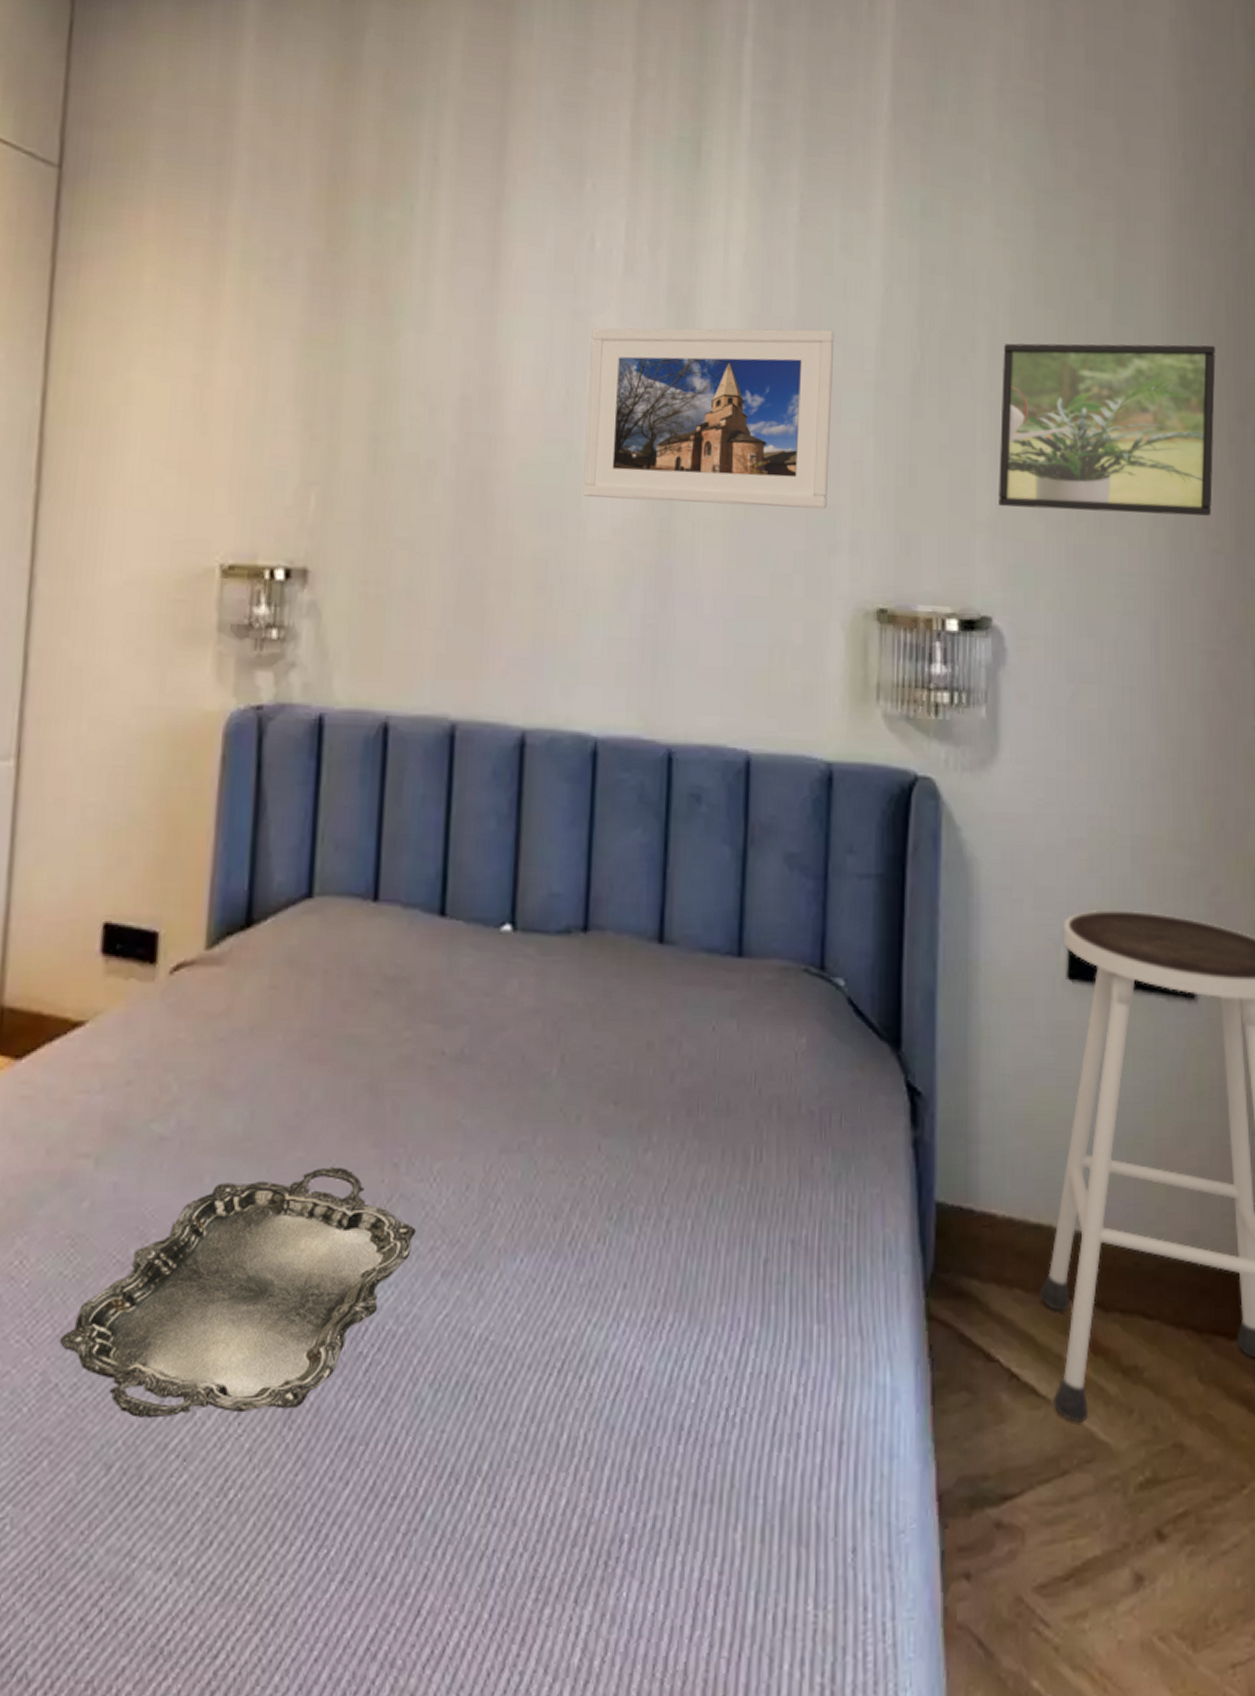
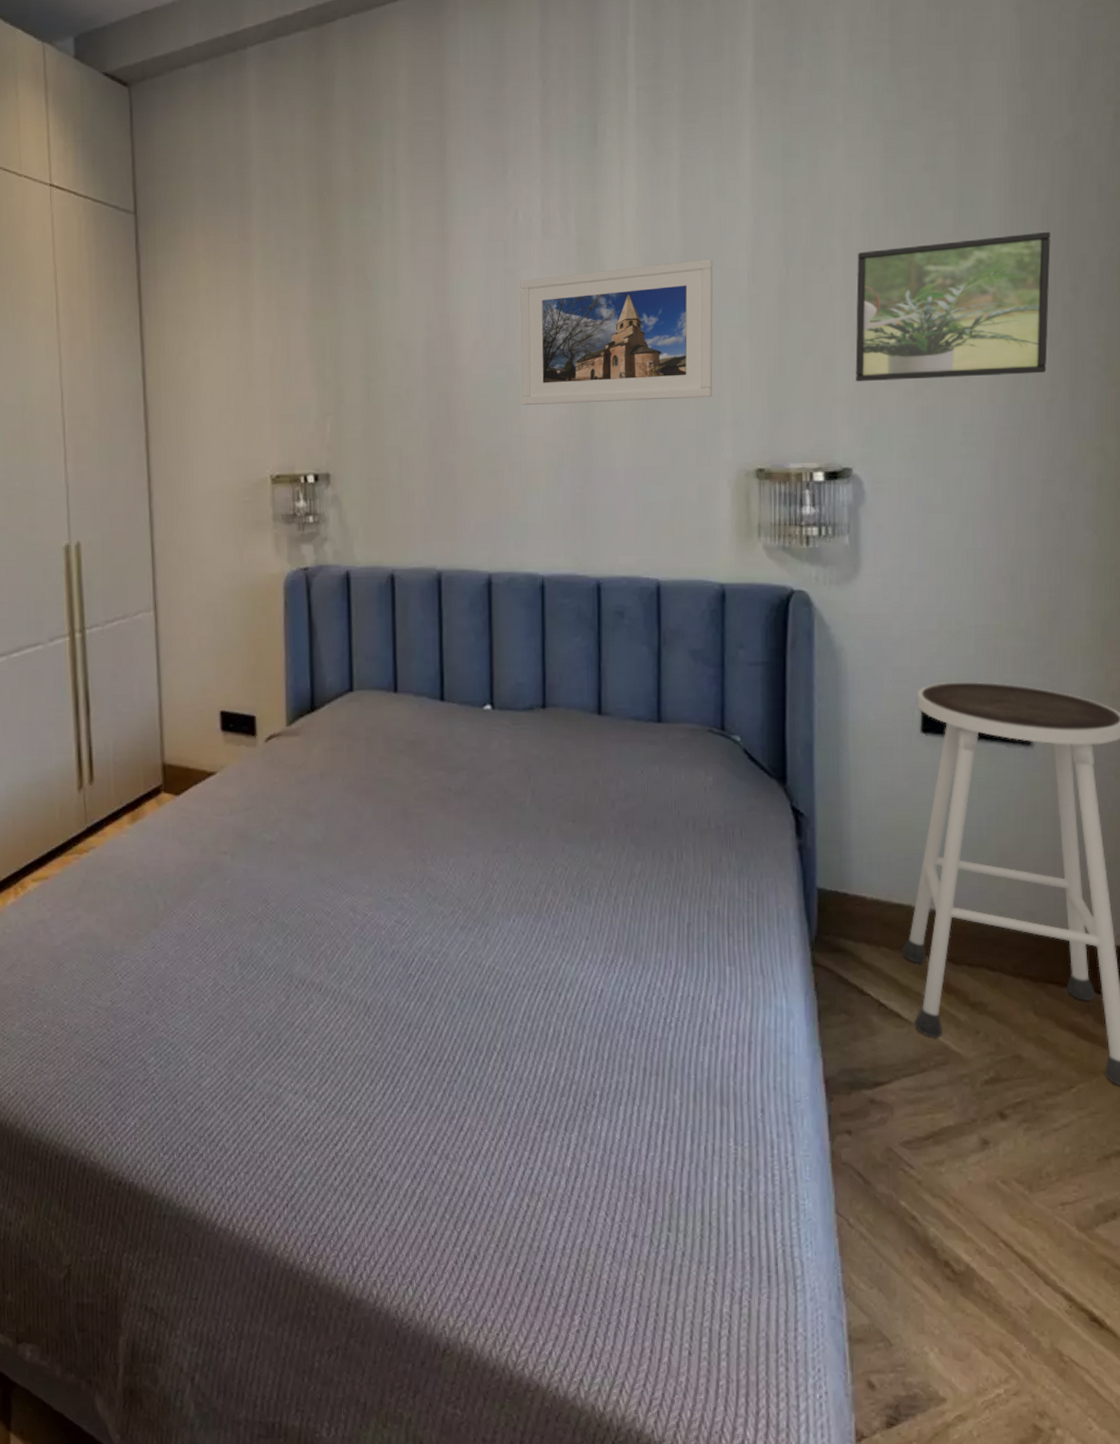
serving tray: present [59,1167,416,1419] -> none [221,861,441,1008]

